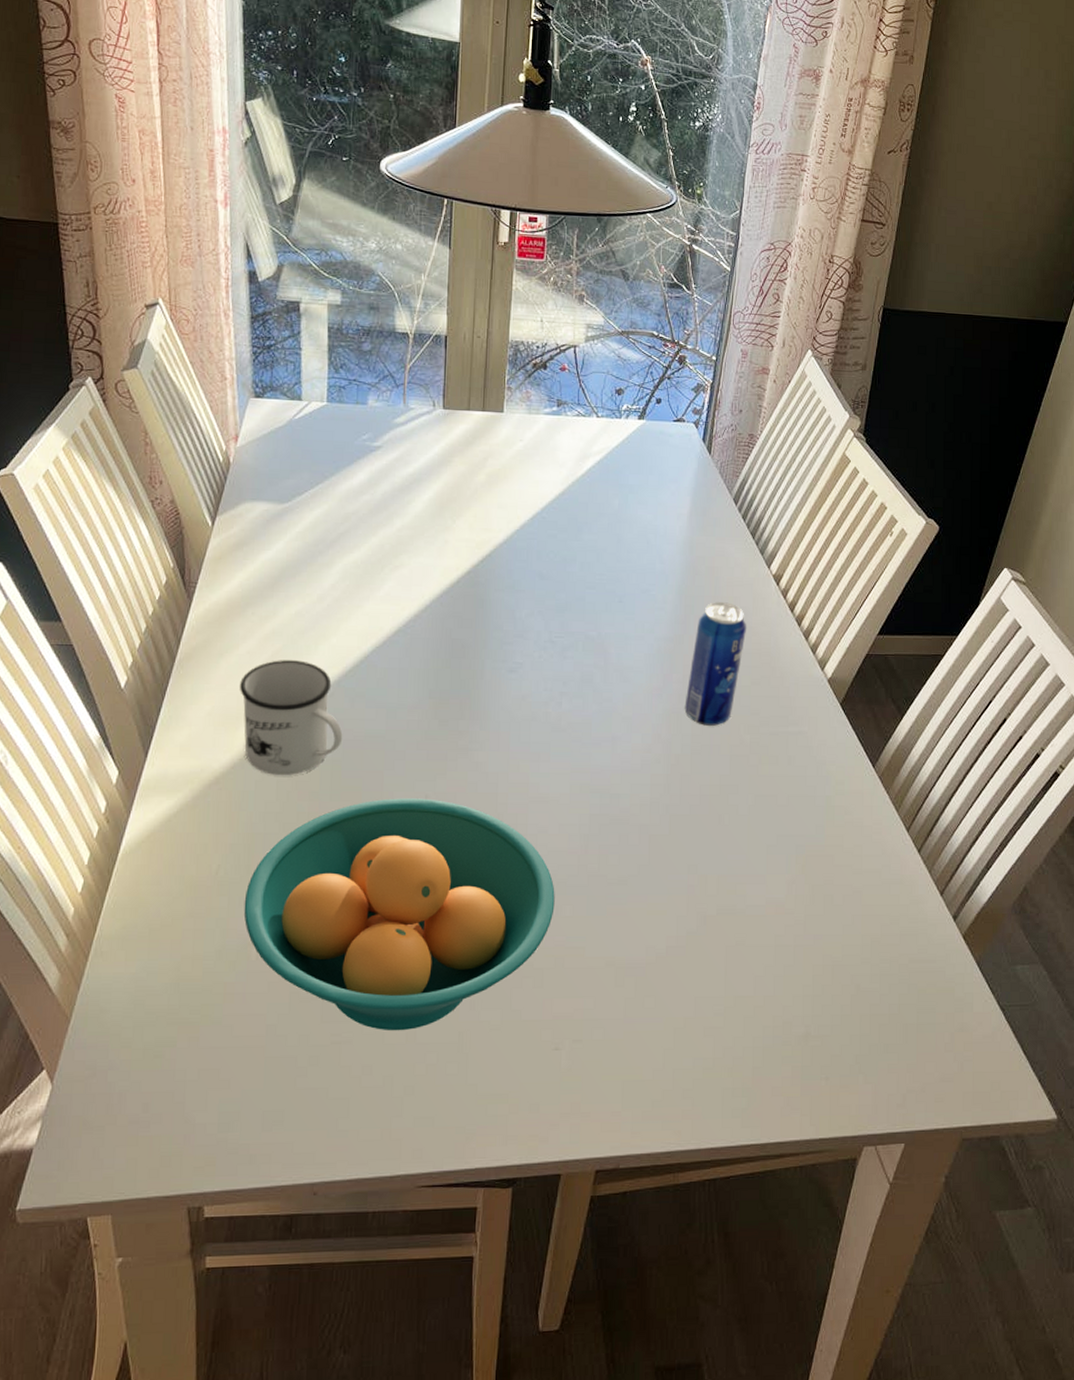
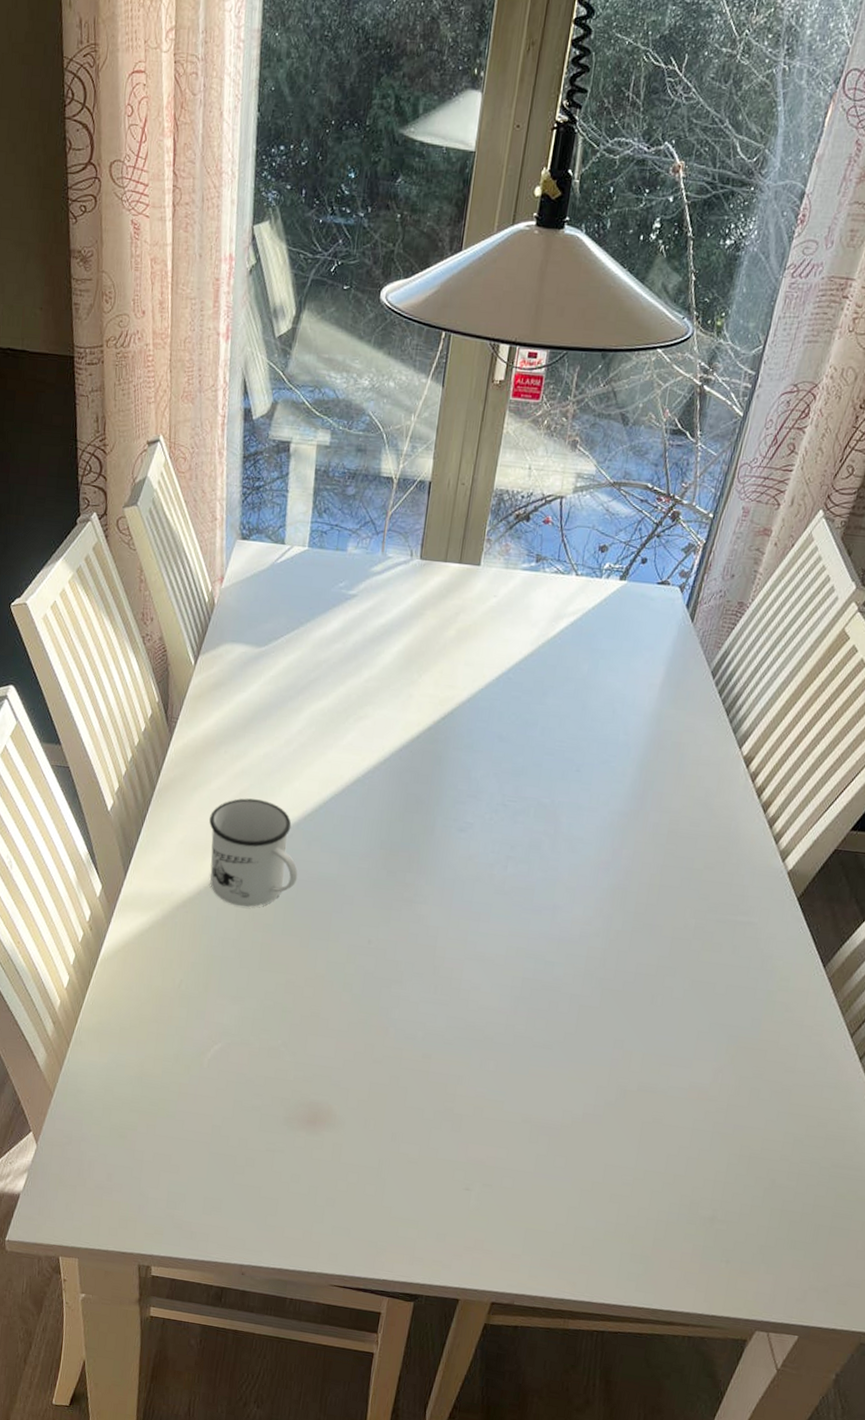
fruit bowl: present [243,798,555,1031] -> none [199,938,481,1150]
beverage can: present [684,602,747,726] -> none [630,779,708,906]

